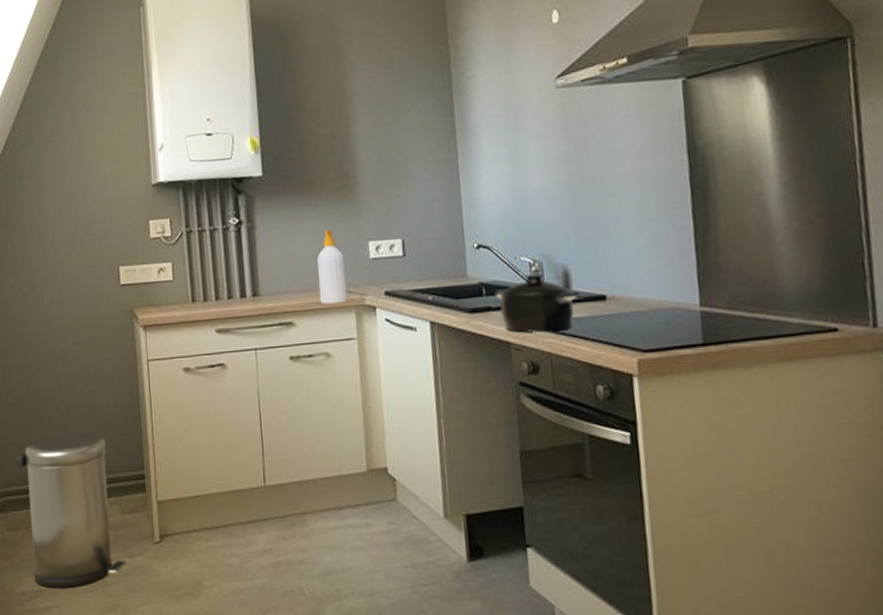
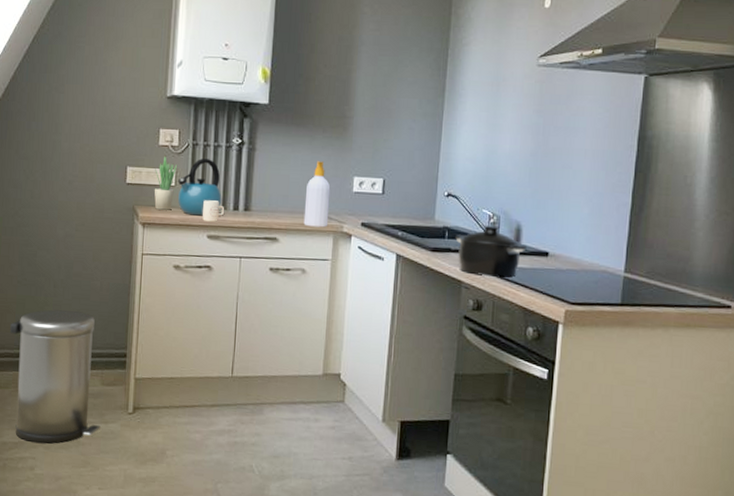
potted plant: none [149,247,173,309] -> present [154,154,177,210]
kettle: none [176,245,227,310] -> present [178,159,222,216]
mug: none [205,290,231,315] -> present [202,200,225,222]

